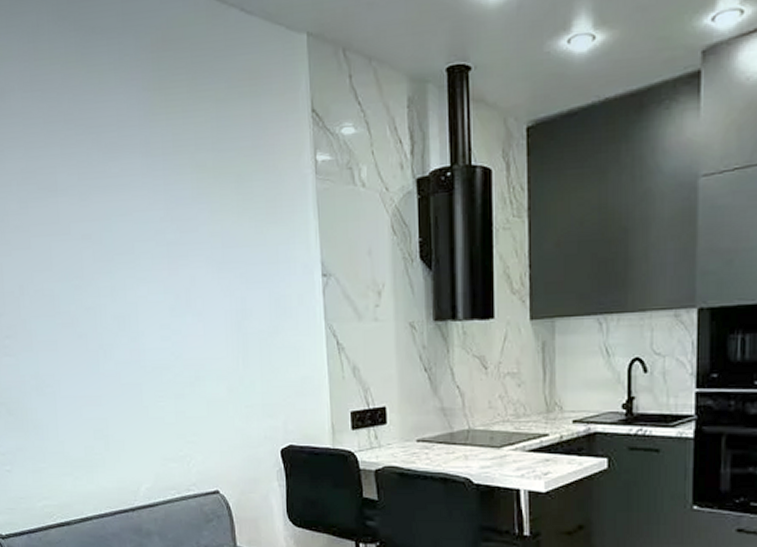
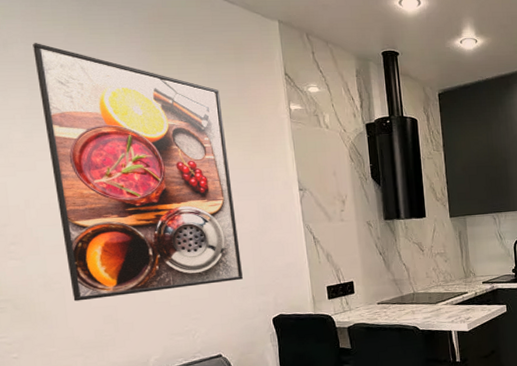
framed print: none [29,89,247,410] -> present [32,43,243,302]

